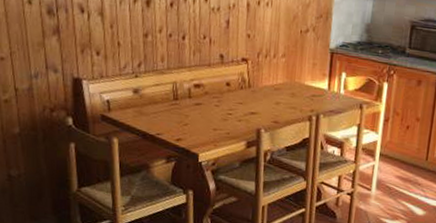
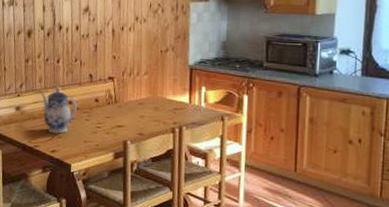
teapot: none [162,66,206,121] -> present [40,85,77,134]

